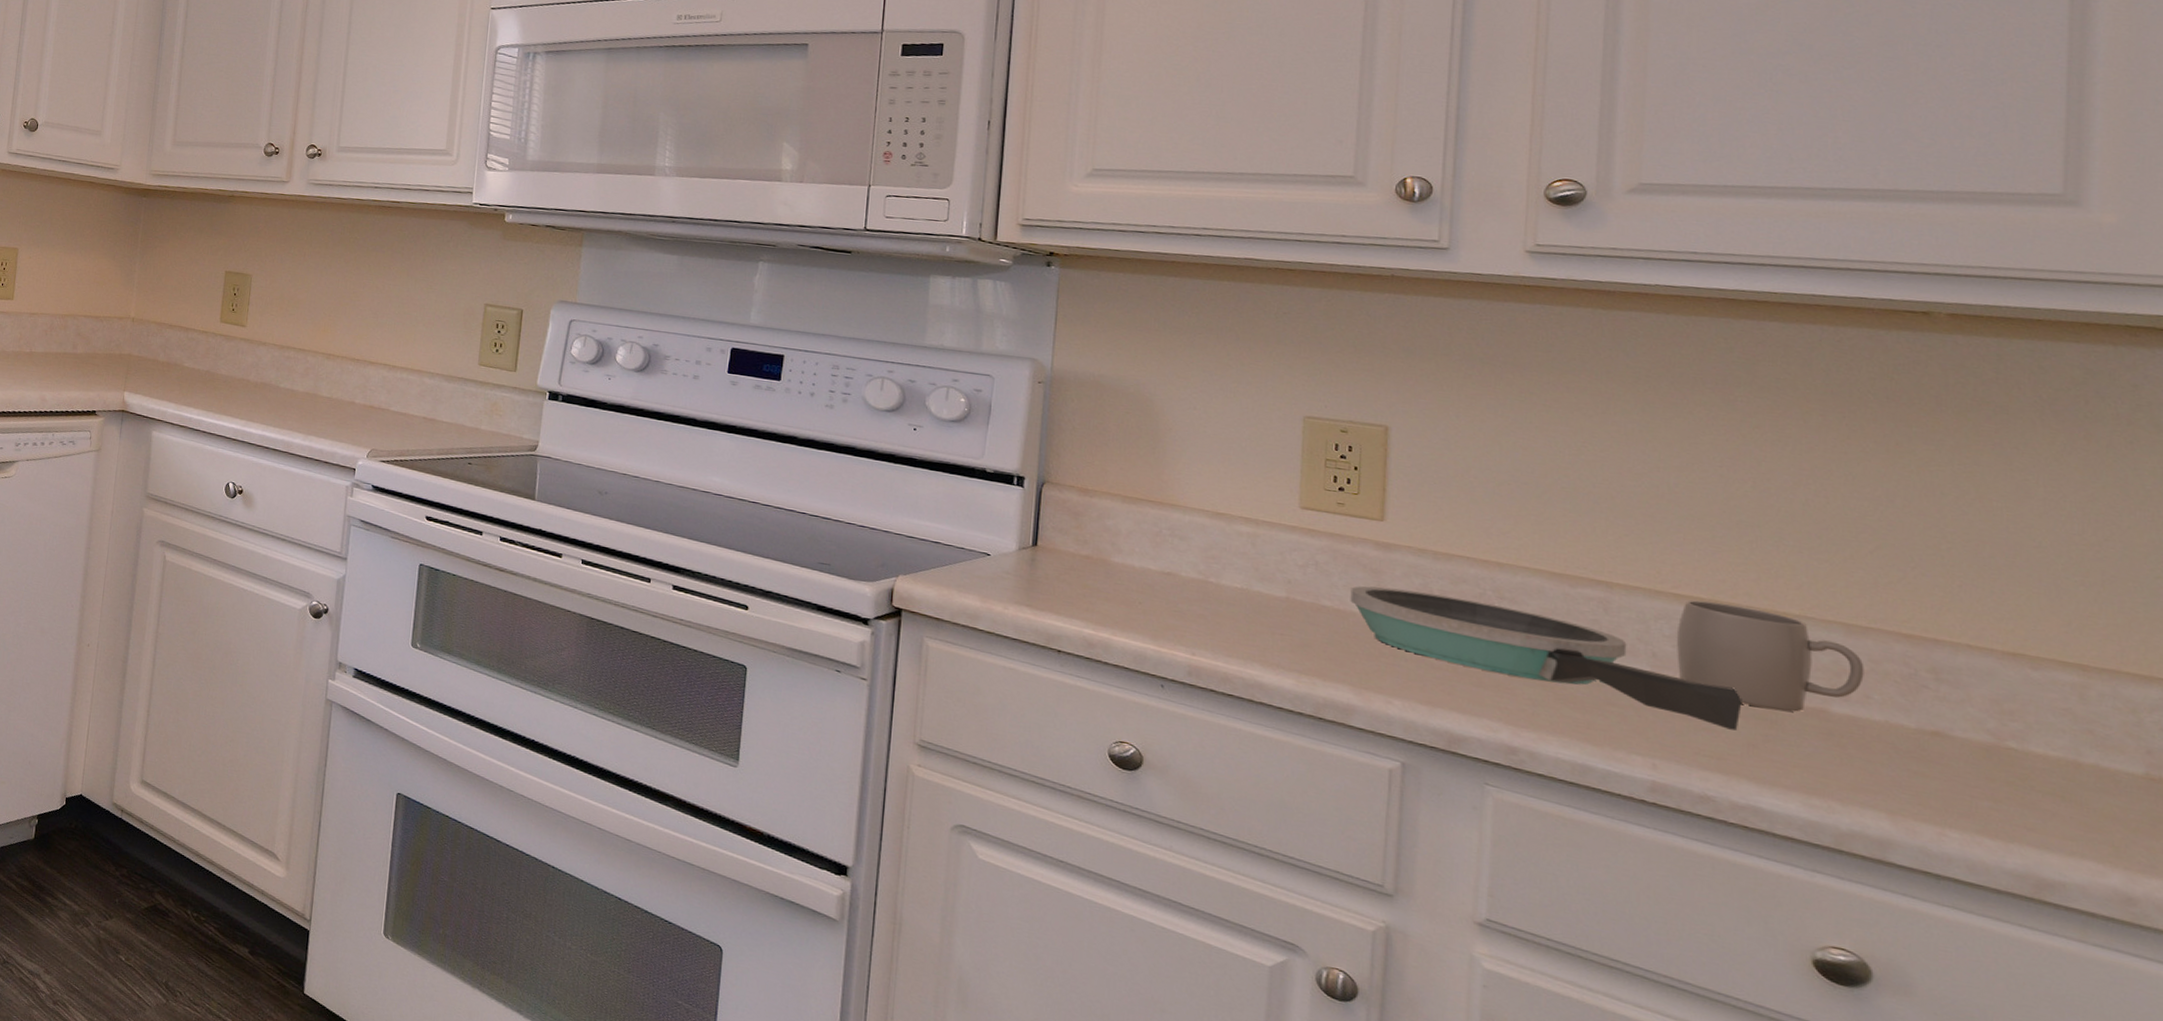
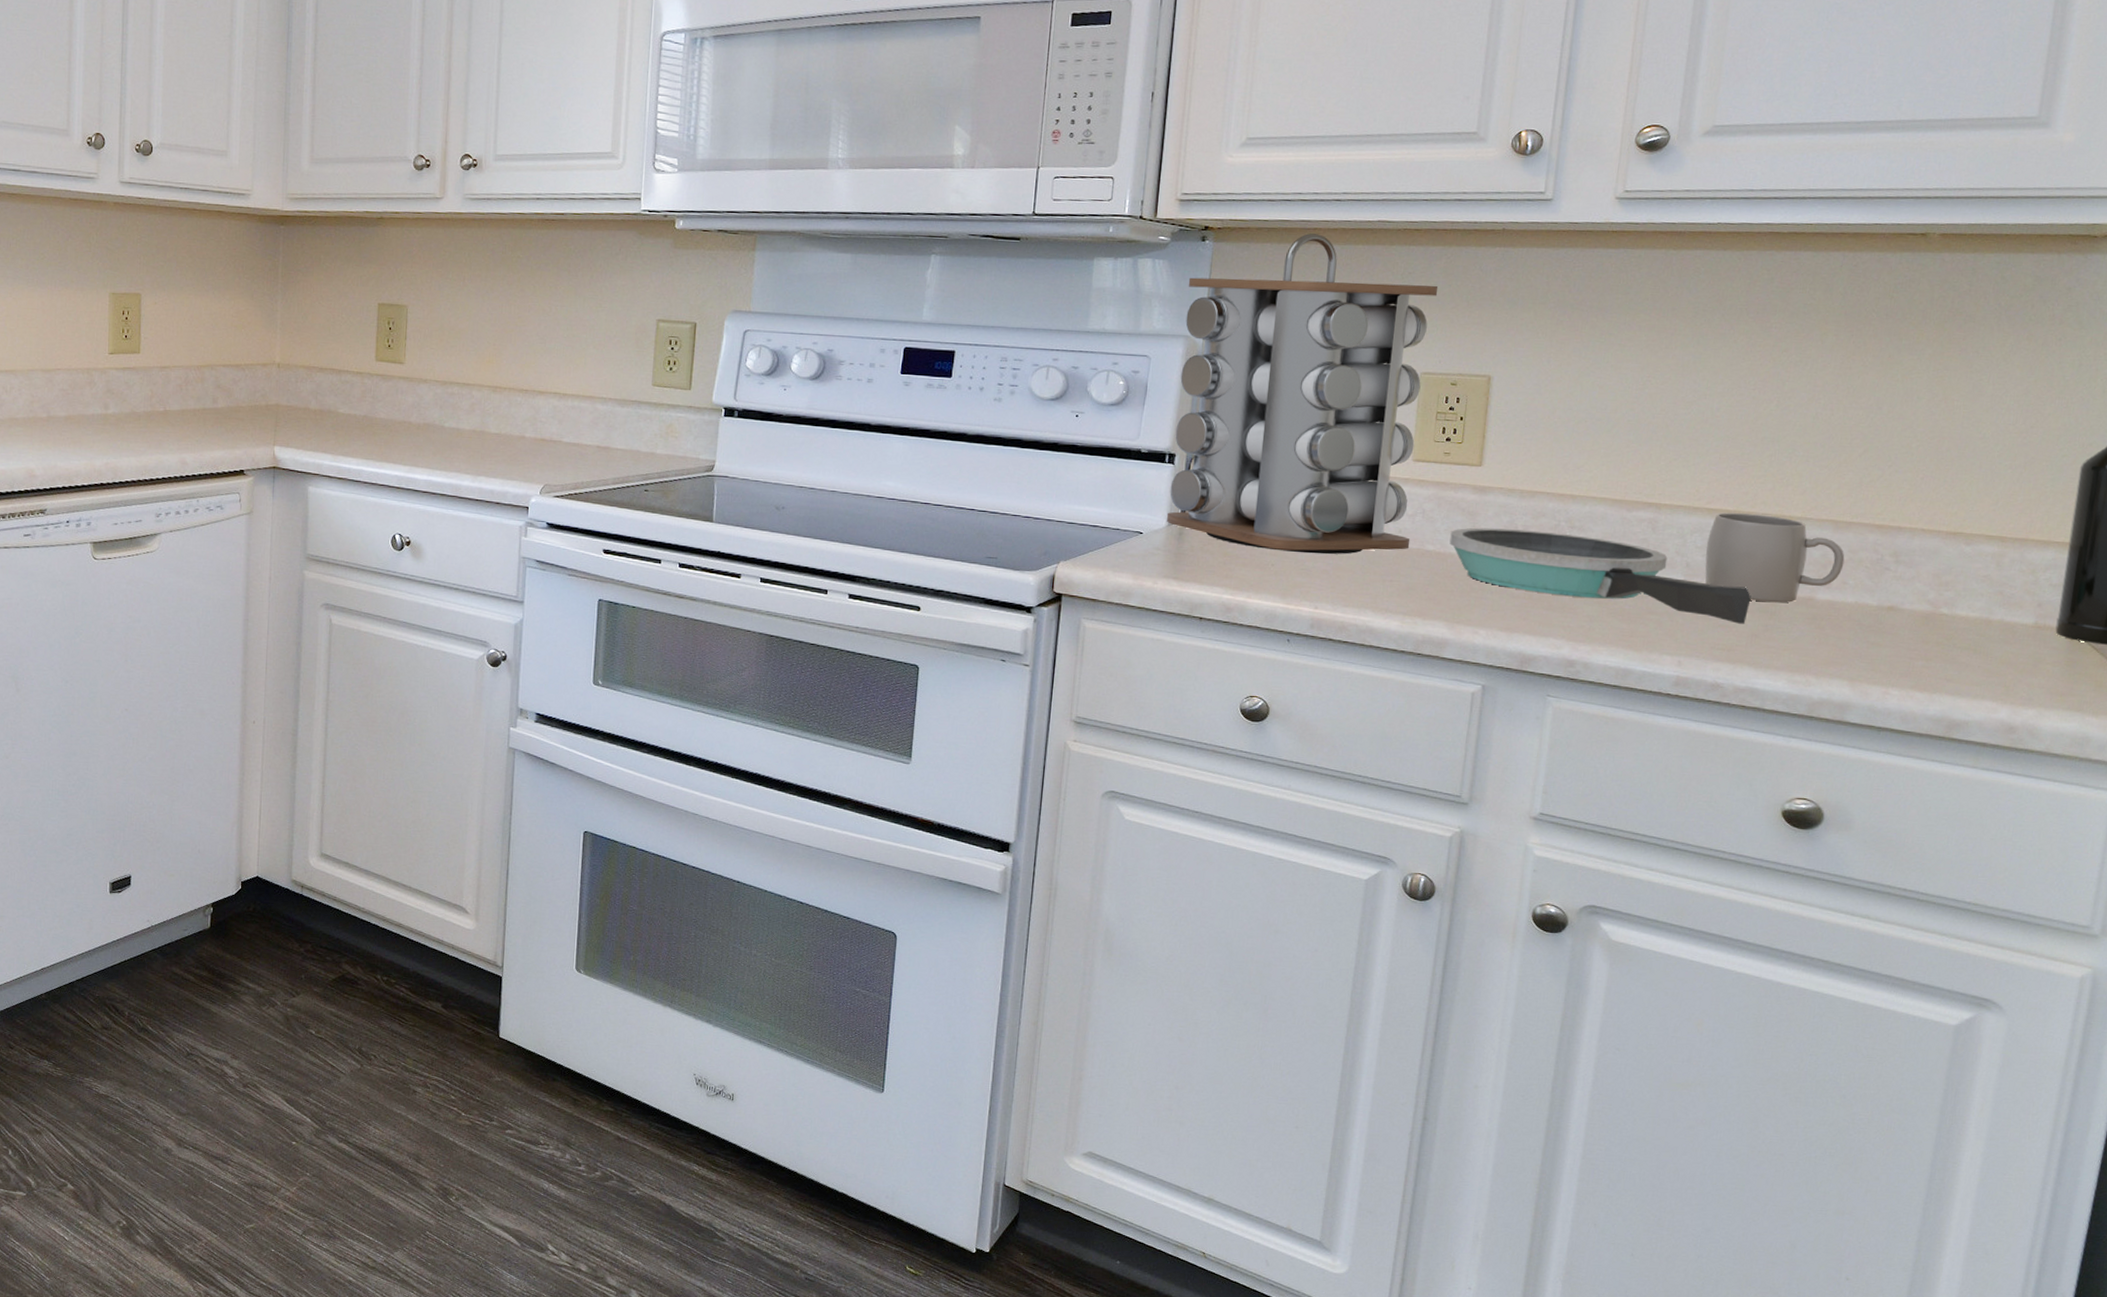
spice rack: none [1016,266,1319,602] -> present [1166,233,1439,554]

